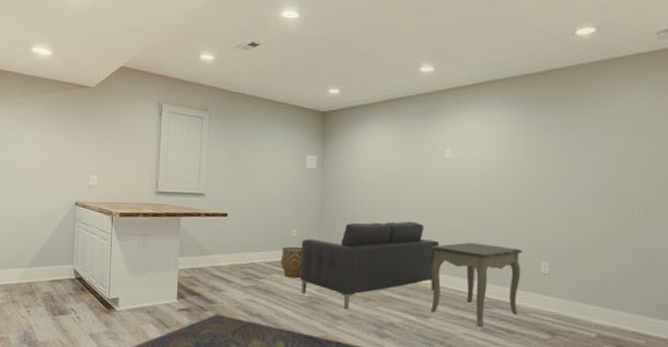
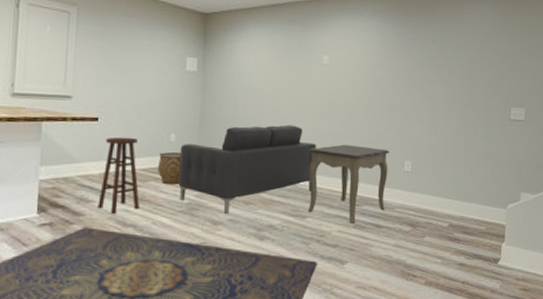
bar stool: none [227,231,264,303] -> present [98,137,140,214]

